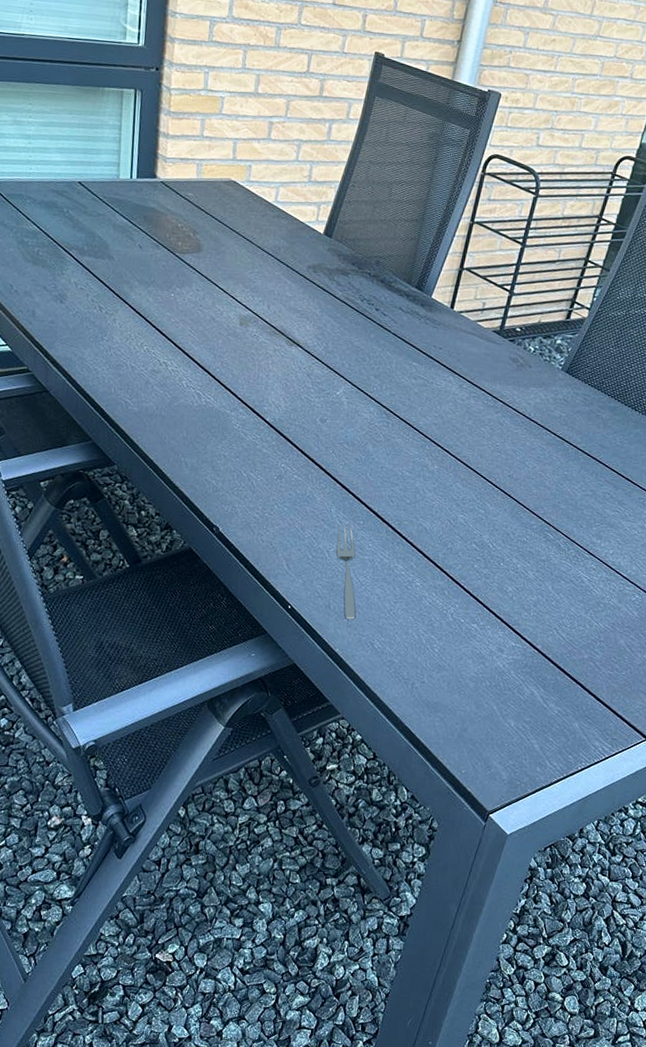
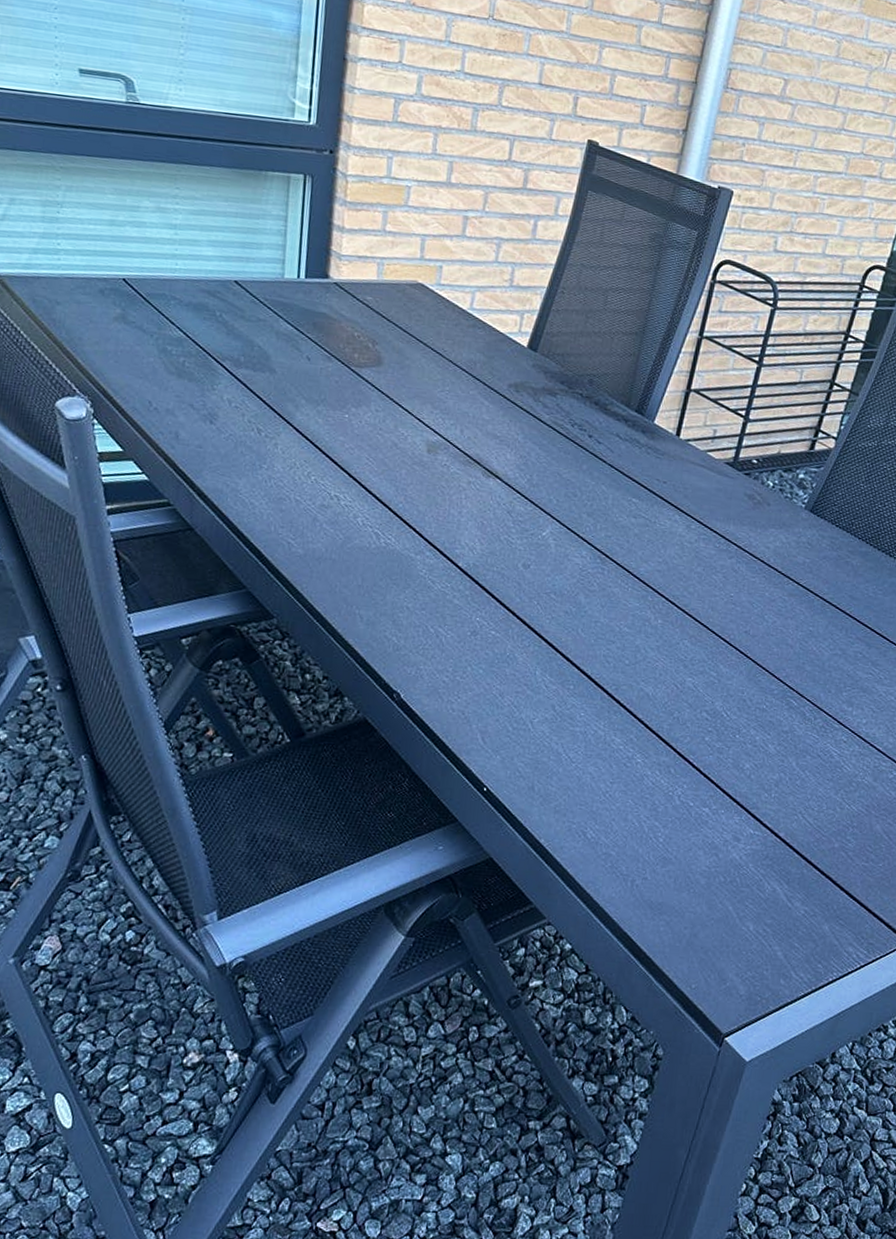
fork: present [336,525,356,620] -> none [541,691,565,804]

